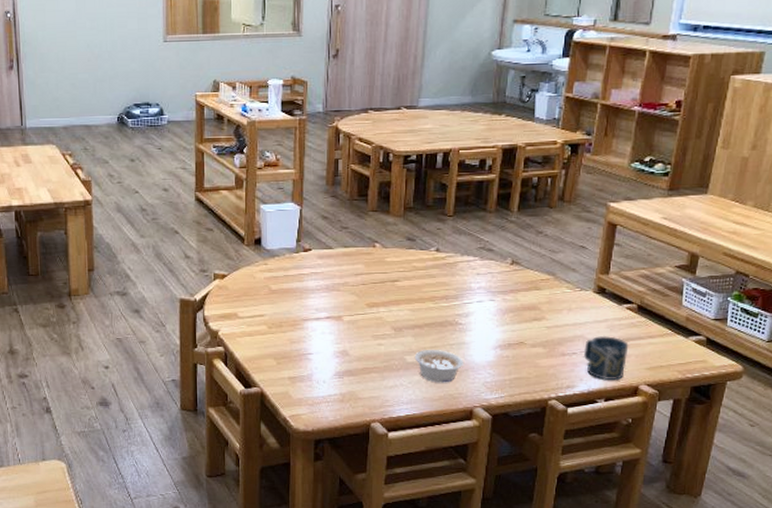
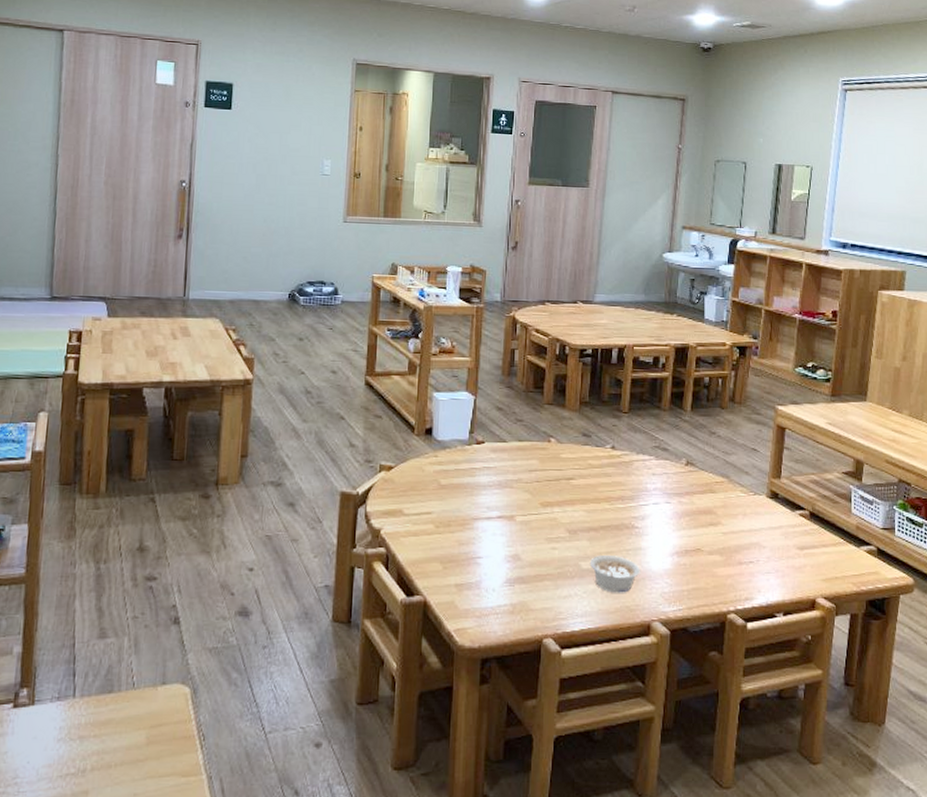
cup: present [583,335,629,381] -> none [760,543,804,593]

